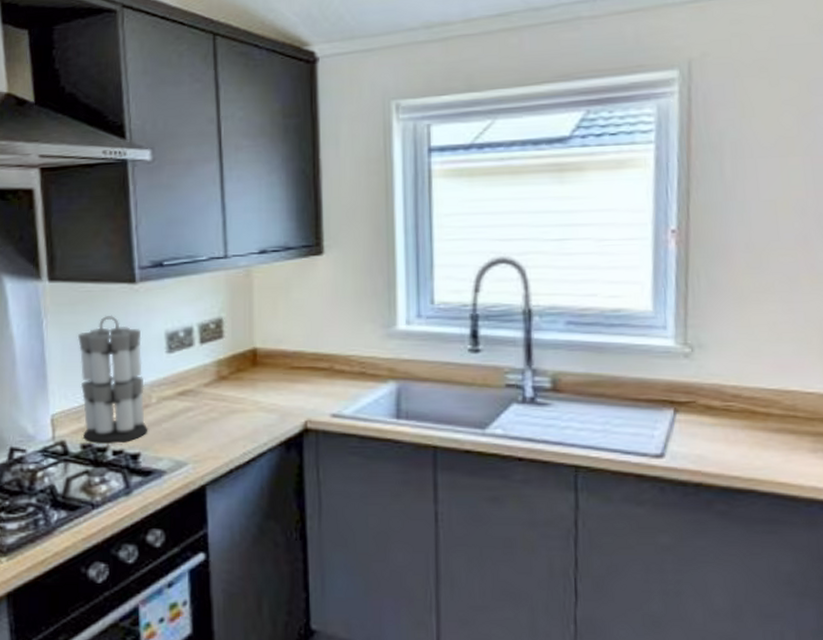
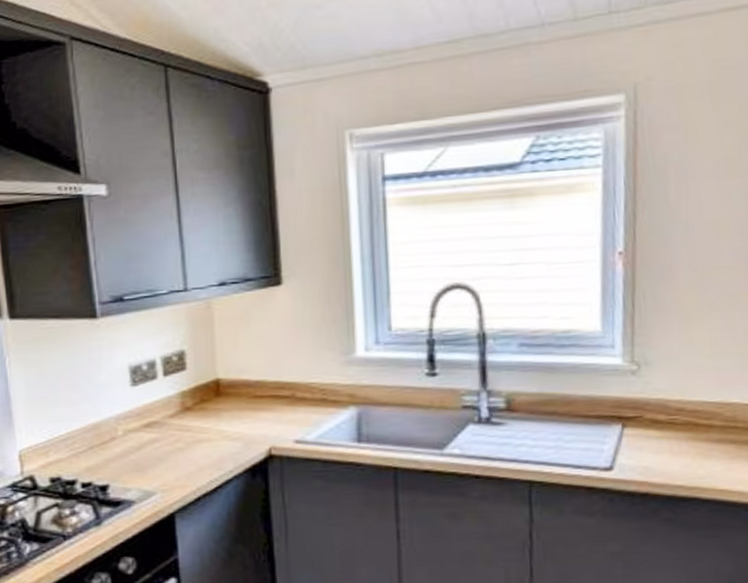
spice rack: present [77,315,148,445] -> none [41,350,116,478]

